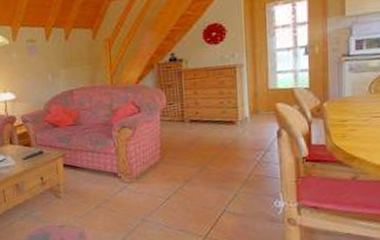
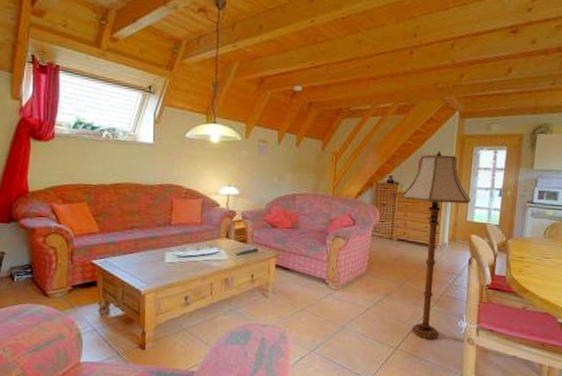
floor lamp: none [186,15,270,224] -> present [400,151,470,339]

